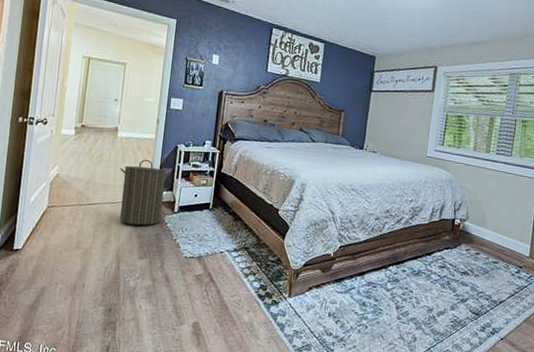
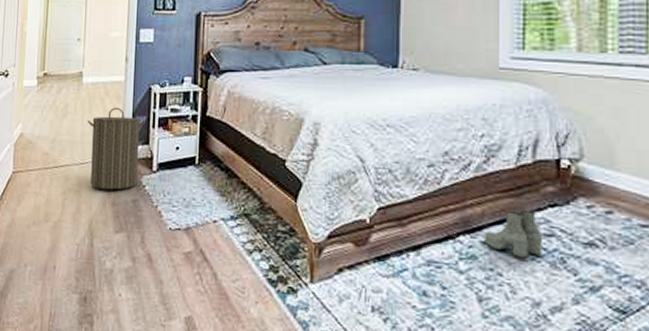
boots: none [404,250,439,281] -> present [484,209,543,258]

